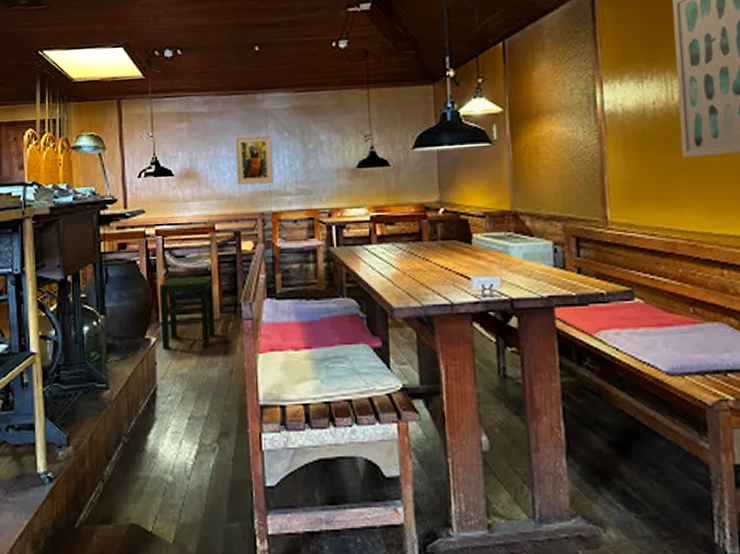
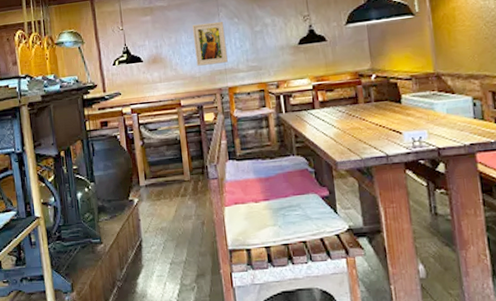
stool: present [160,276,216,348] -> none [138,144,188,207]

